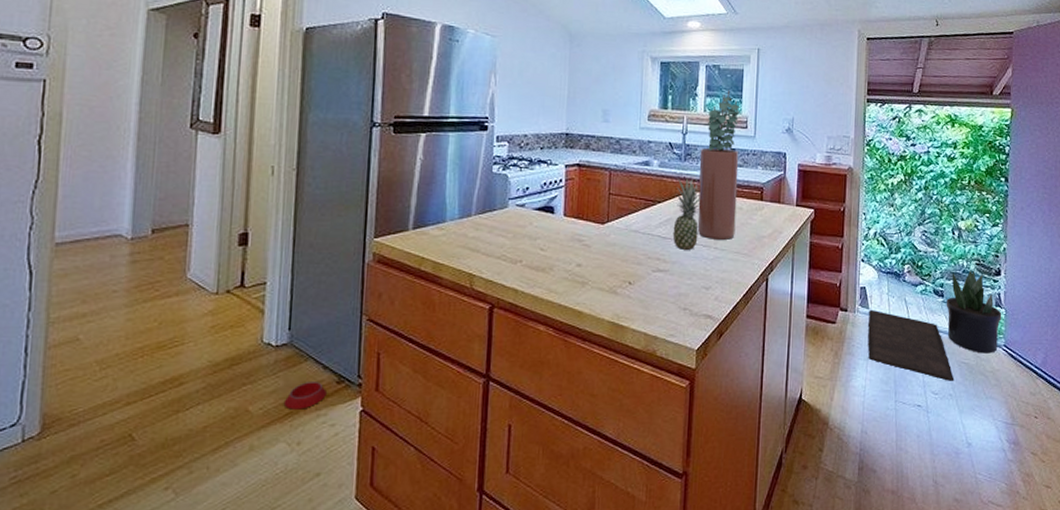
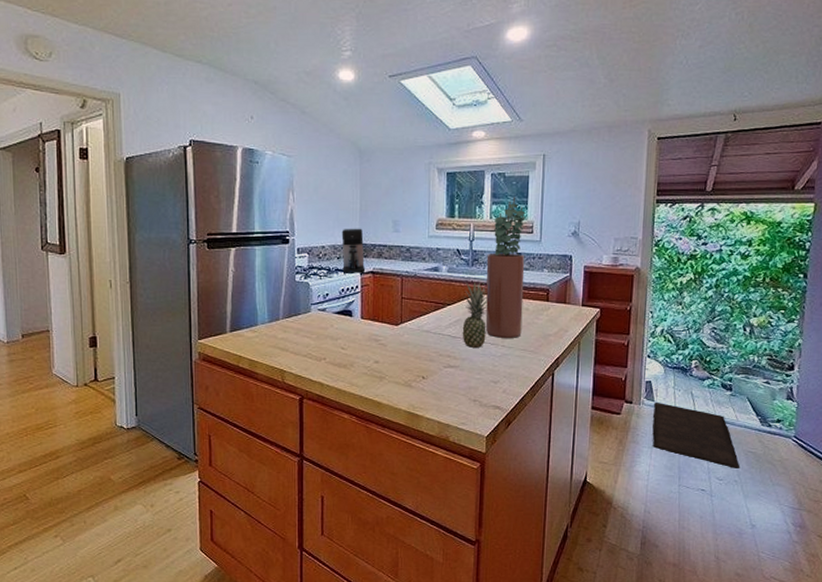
pet bowl: present [283,382,327,410] -> none [137,458,170,479]
coffee maker: none [545,116,570,166] -> present [341,228,365,273]
planter: present [946,270,1002,354] -> none [734,365,794,444]

